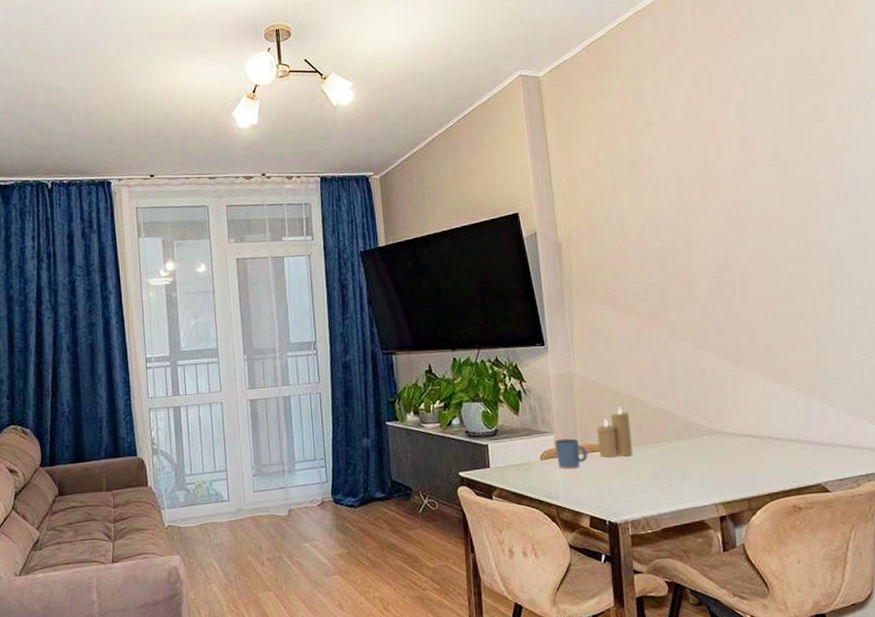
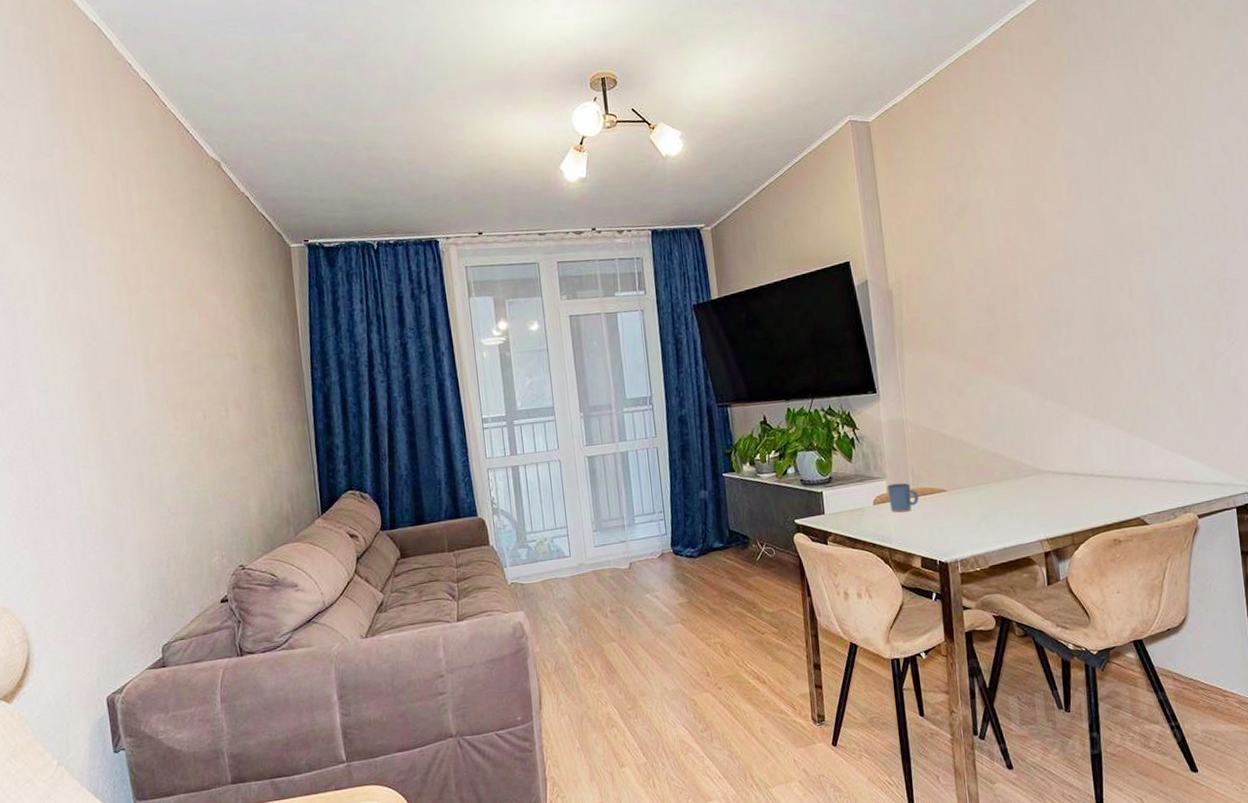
candle: present [596,407,633,458] -> none [927,450,962,501]

